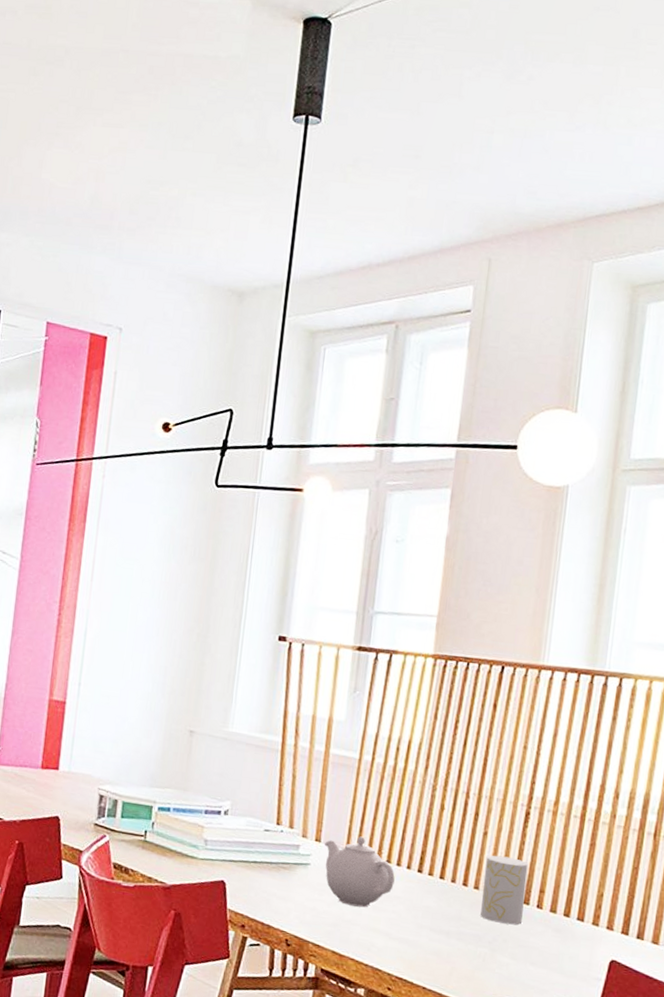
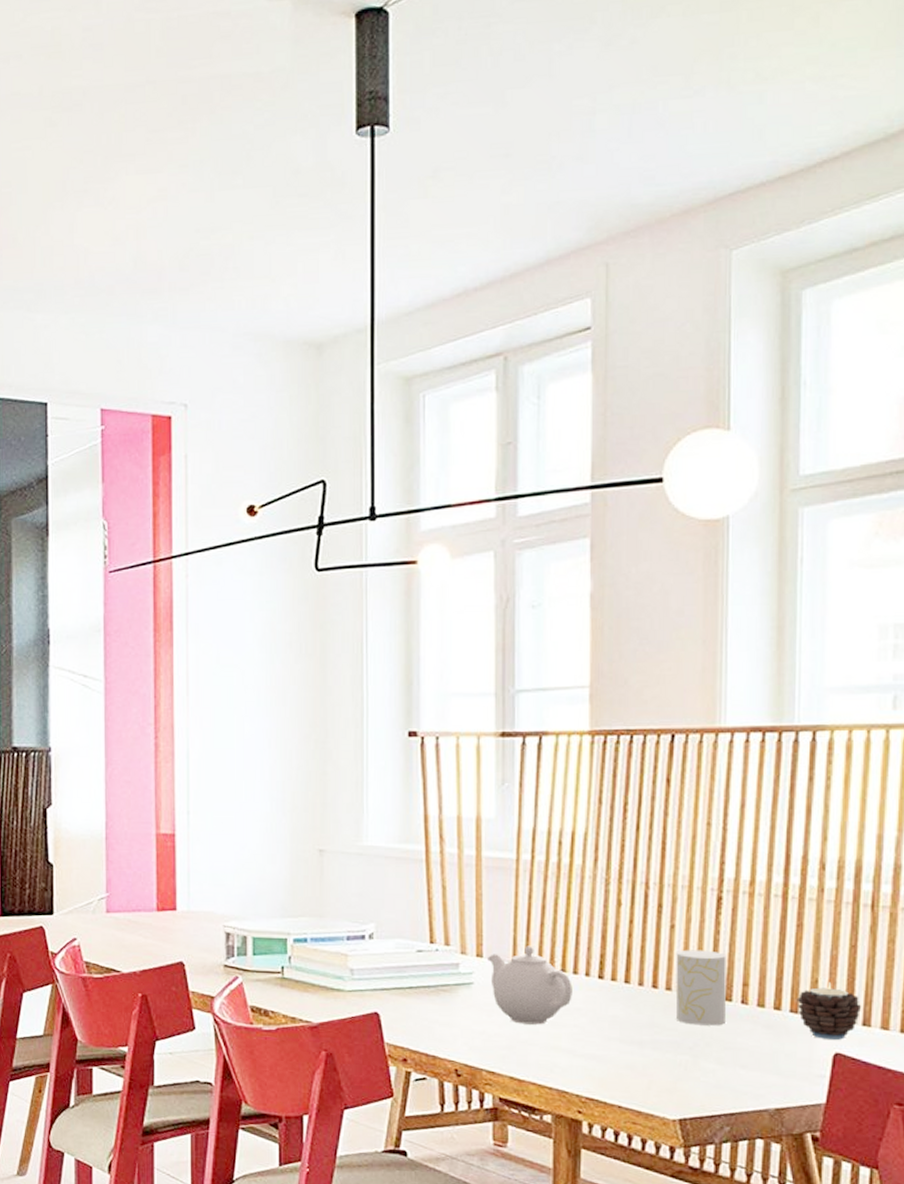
candle: none [583,897,637,949] -> present [796,982,861,1040]

